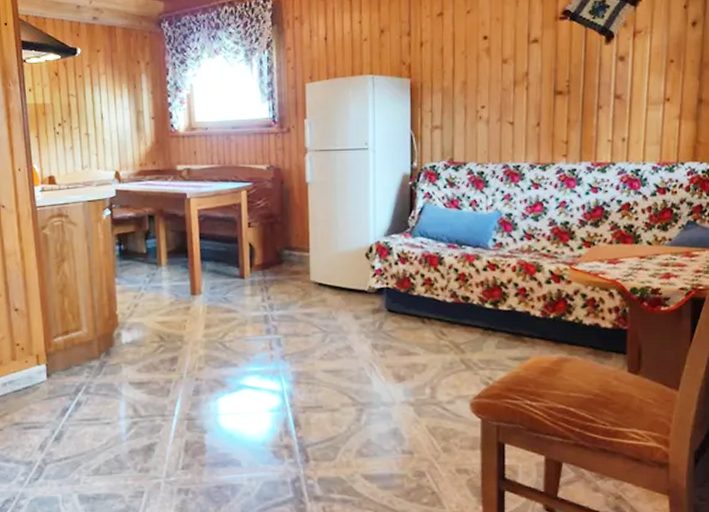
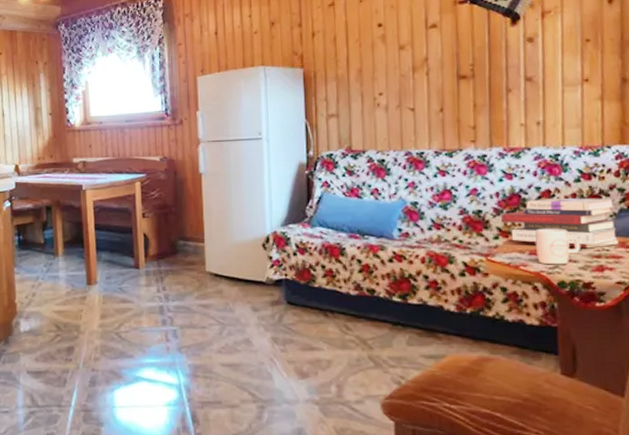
books: none [586,210,684,258] -> present [501,197,619,249]
mug: none [613,240,652,273] -> present [535,229,581,265]

